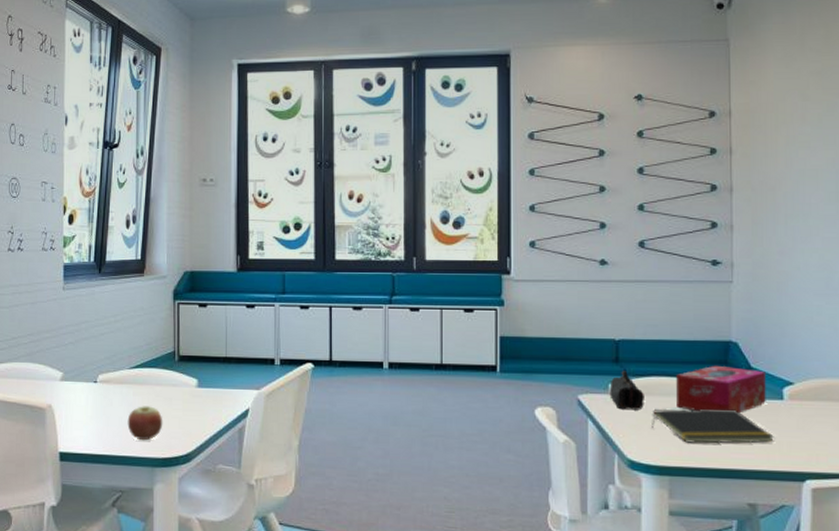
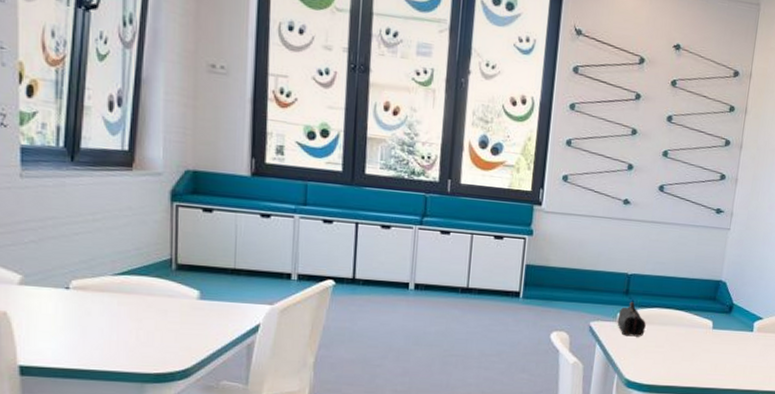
apple: present [127,406,163,441] -> none [110,317,156,355]
notepad: present [652,408,774,444] -> none [648,336,742,367]
tissue box: present [676,365,766,414] -> none [671,300,743,342]

